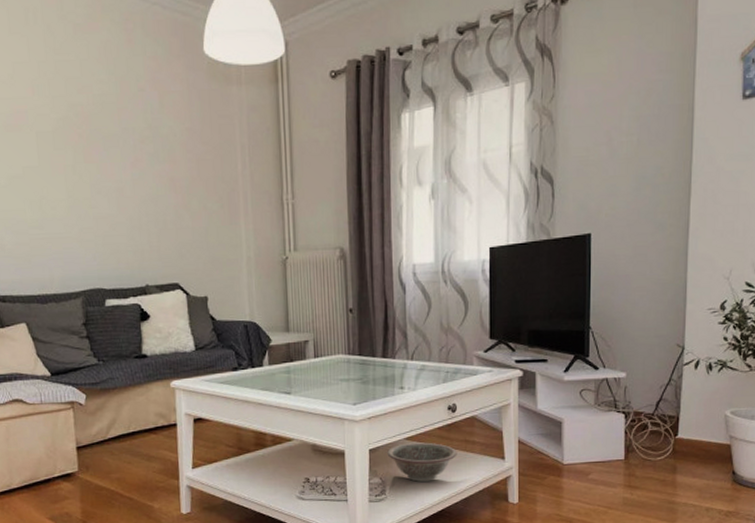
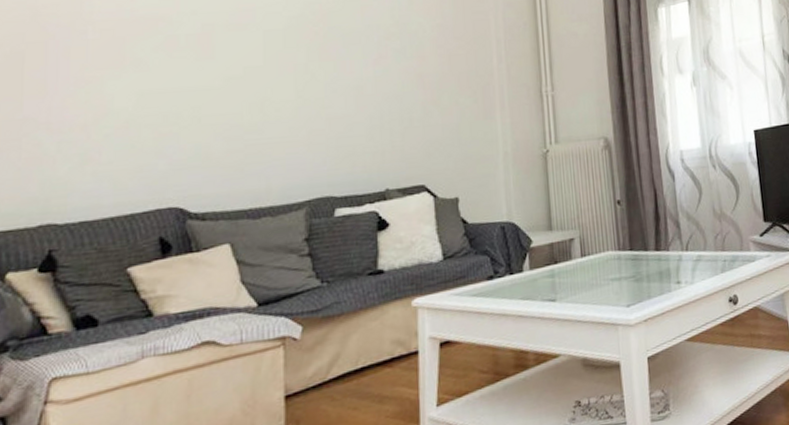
decorative bowl: present [387,442,457,482] -> none [668,341,744,390]

